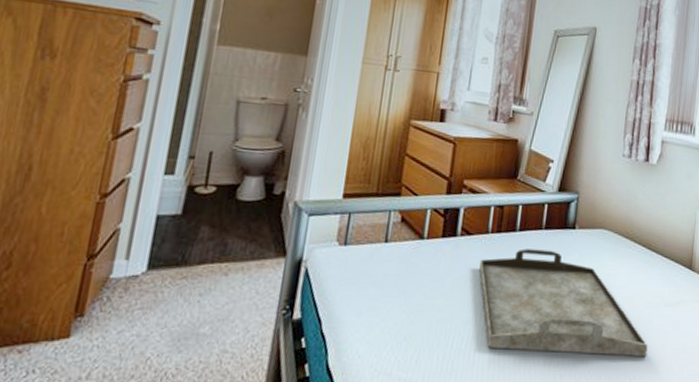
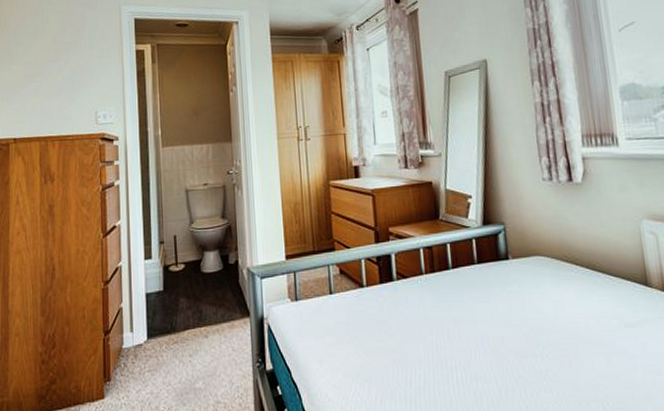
serving tray: present [479,248,648,357] -> none [420,283,617,384]

